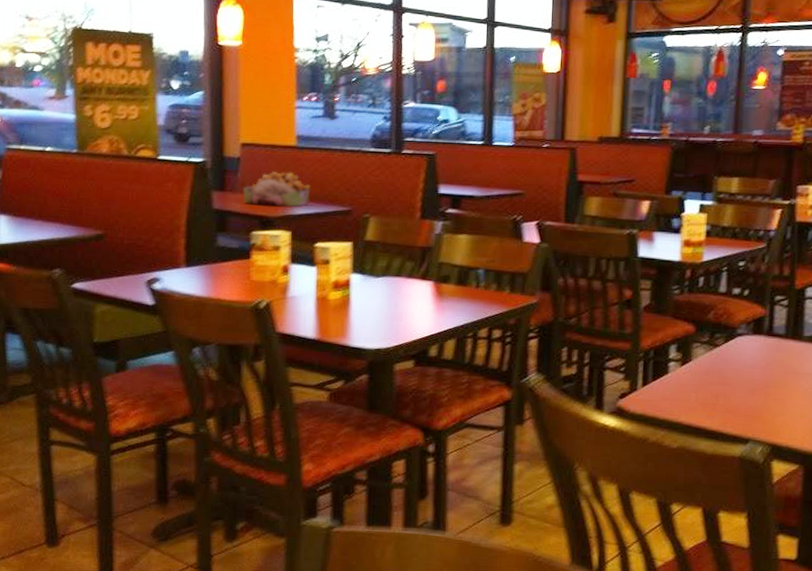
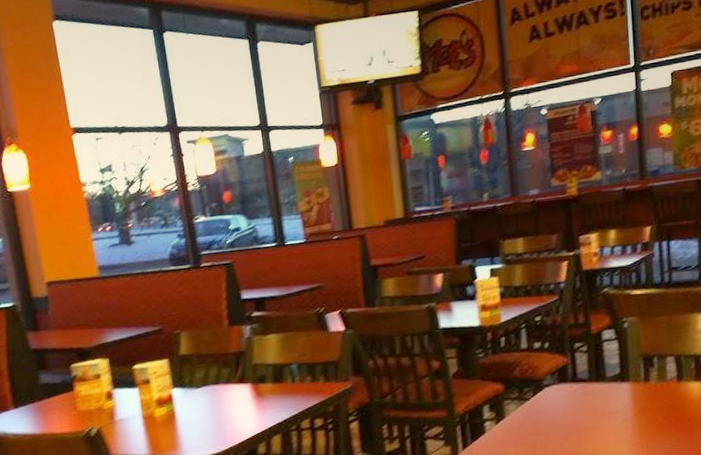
food container: present [243,172,311,207] -> none [56,302,121,340]

